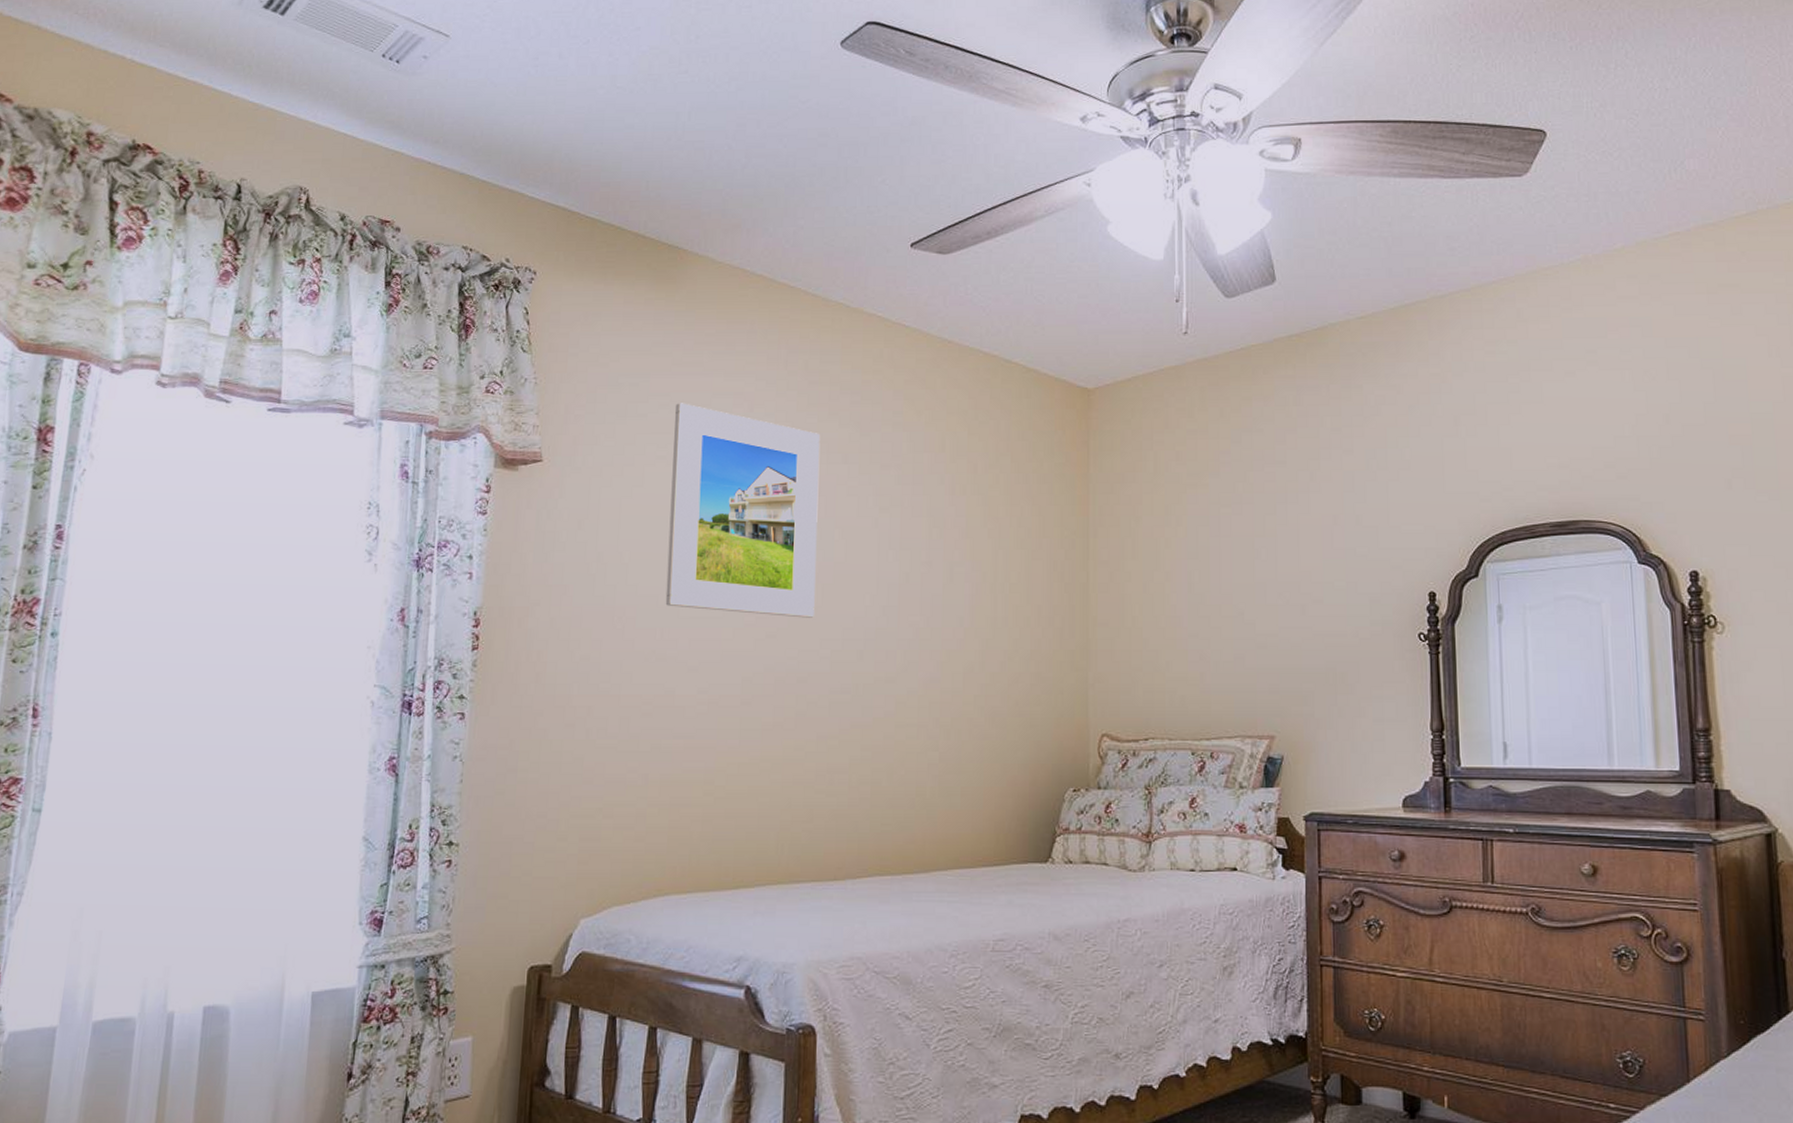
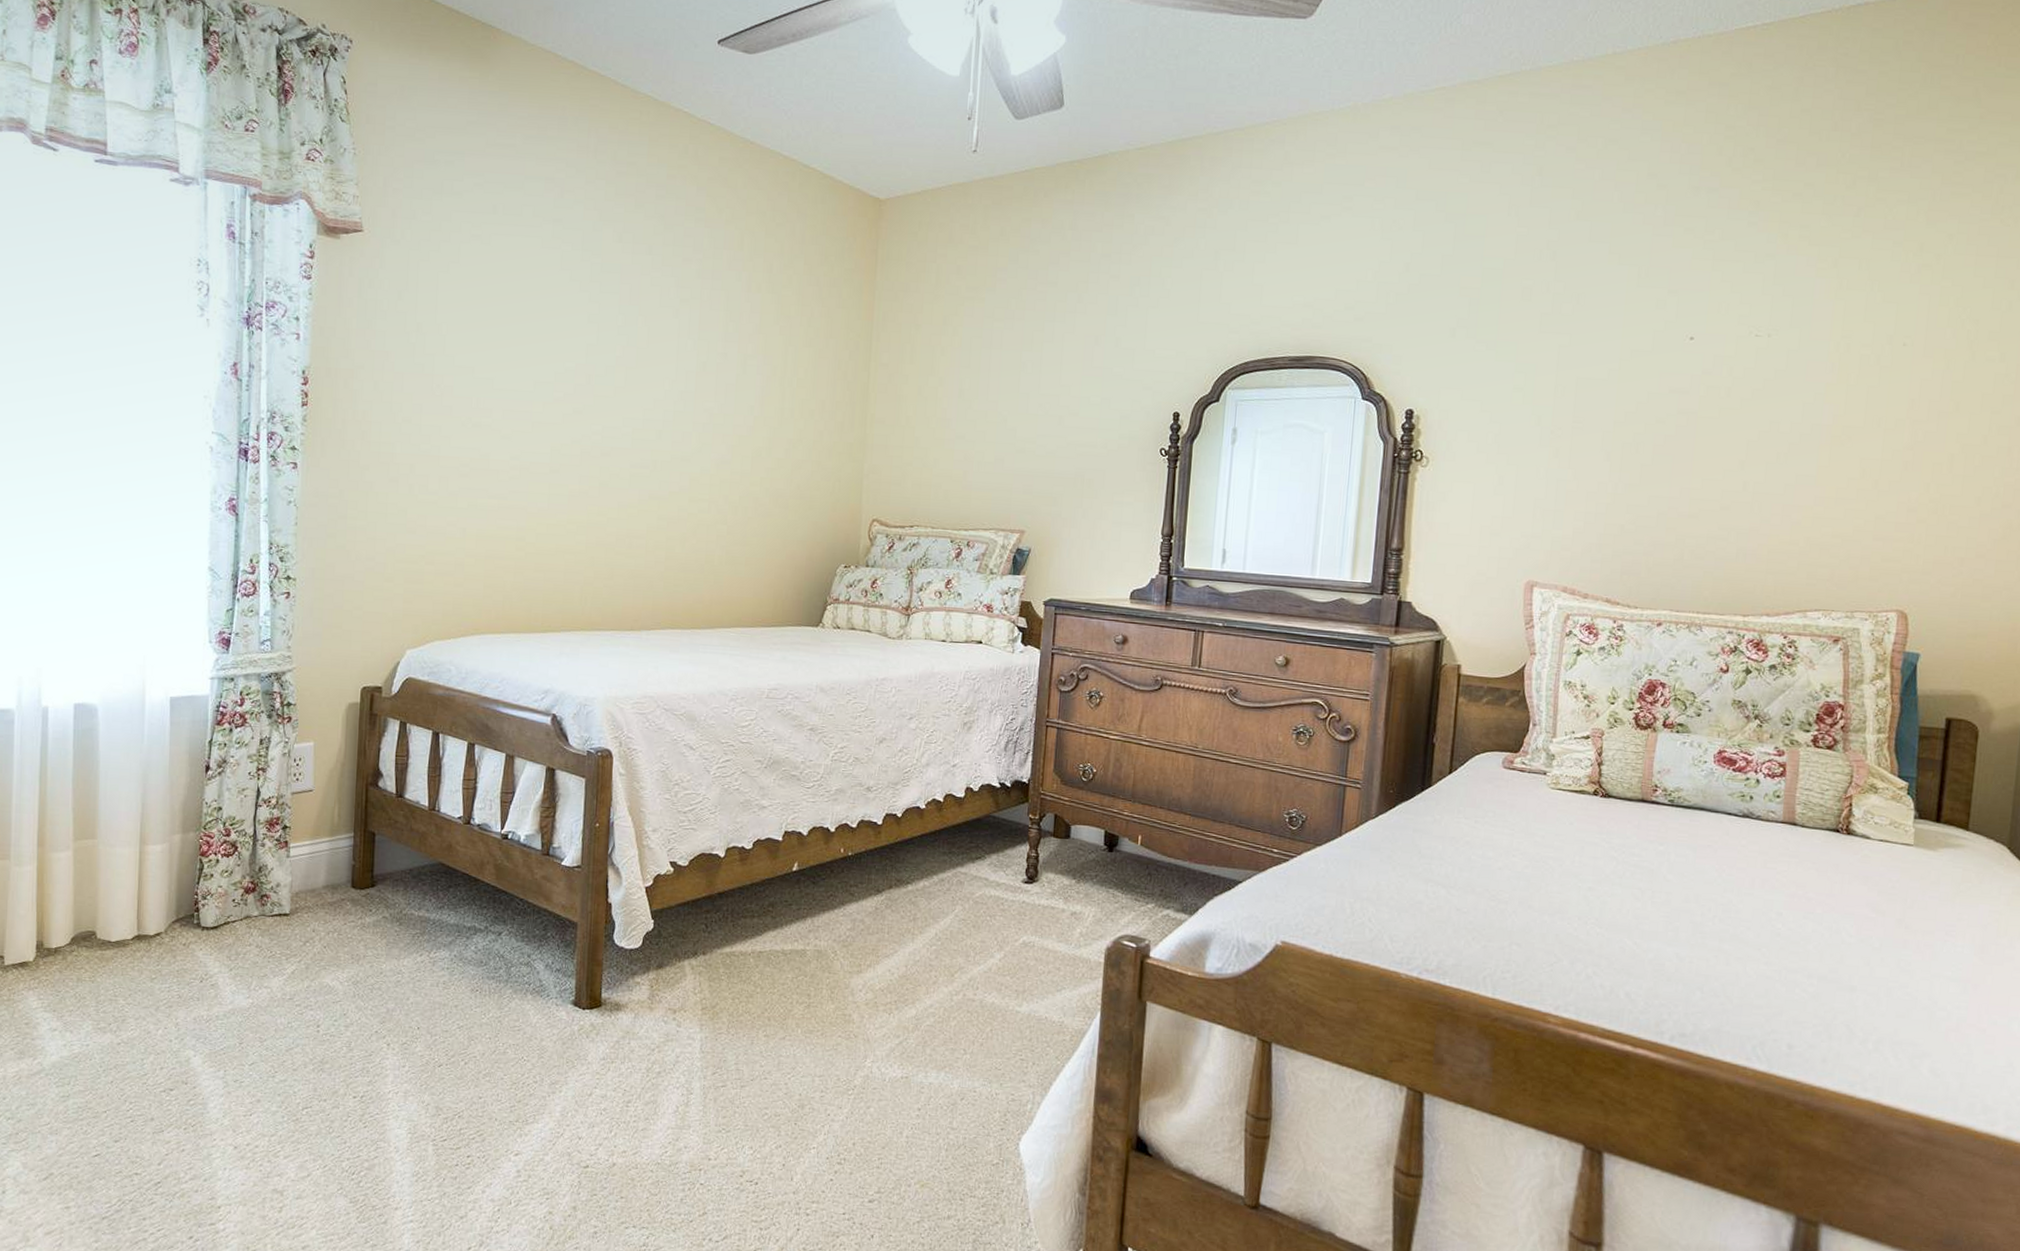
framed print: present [665,403,821,618] -> none [480,184,627,398]

